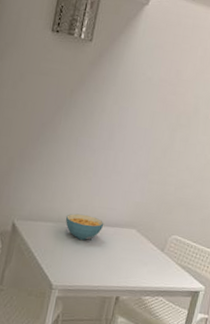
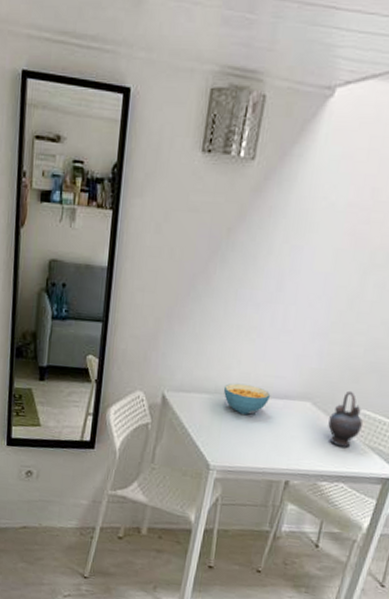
teapot: none [149,220,176,267] -> present [328,390,363,448]

